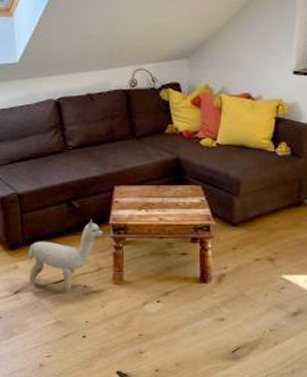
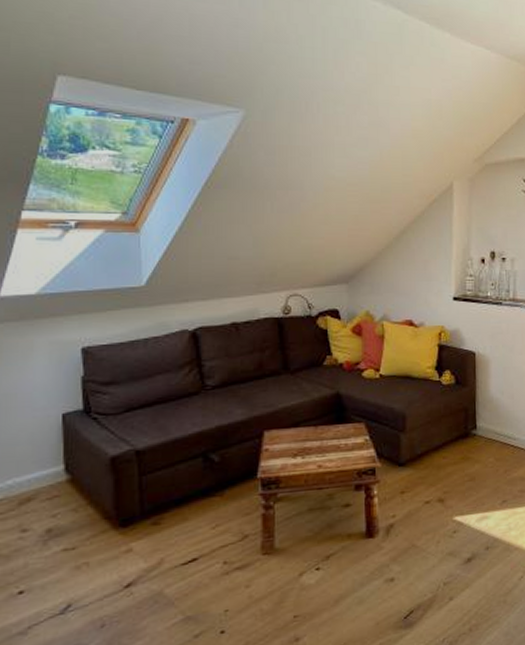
plush toy: present [28,219,103,292] -> none [147,474,249,575]

